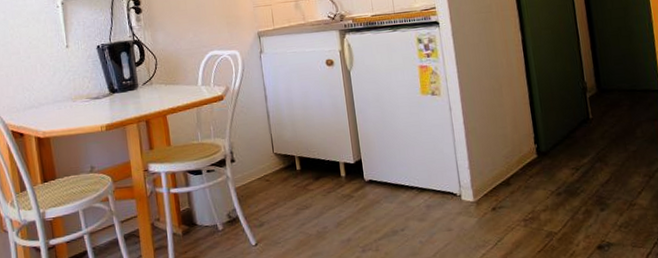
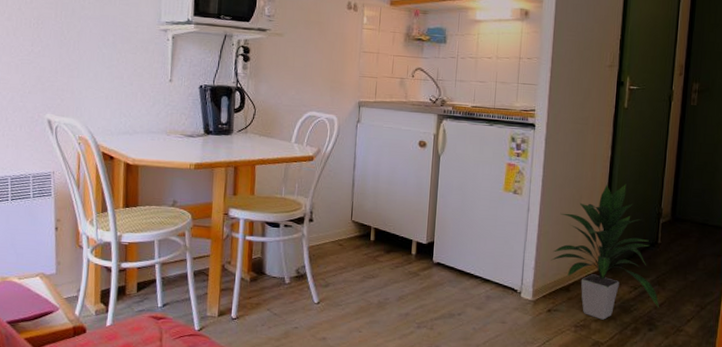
indoor plant: none [483,64,606,209] -> present [551,184,659,320]

